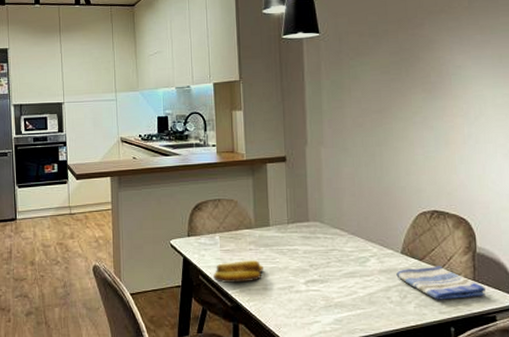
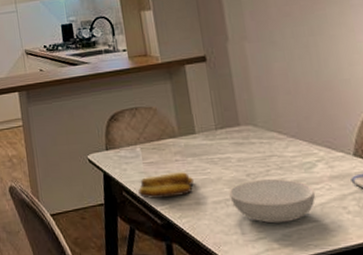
serving bowl: none [293,269,366,309] -> present [229,178,316,224]

